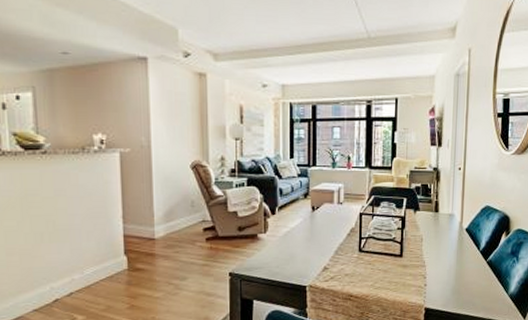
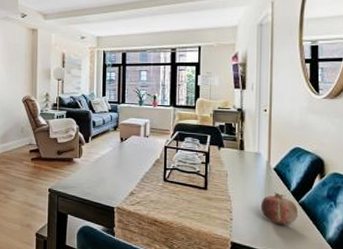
fruit: none [452,253,486,285] -> present [260,192,299,225]

